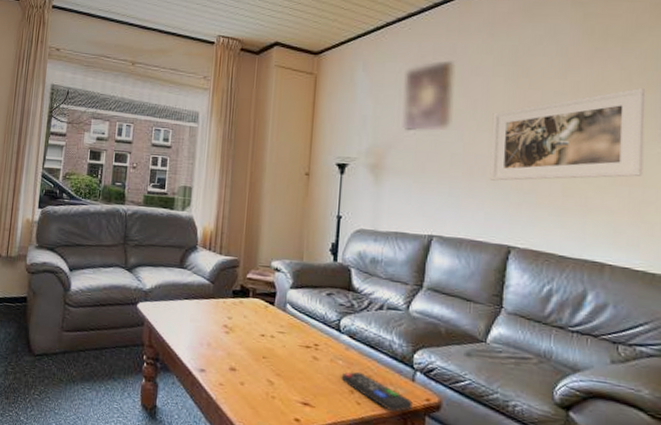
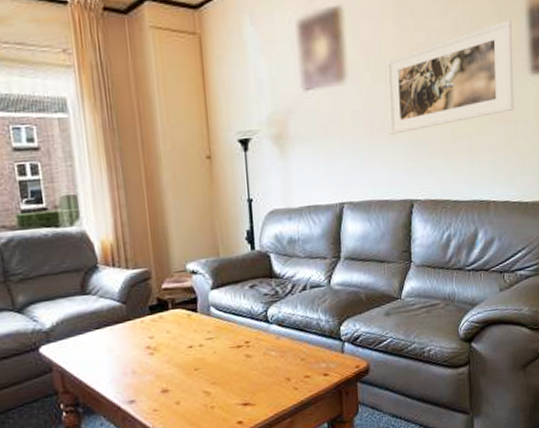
remote control: present [341,371,414,413] -> none [276,357,346,388]

